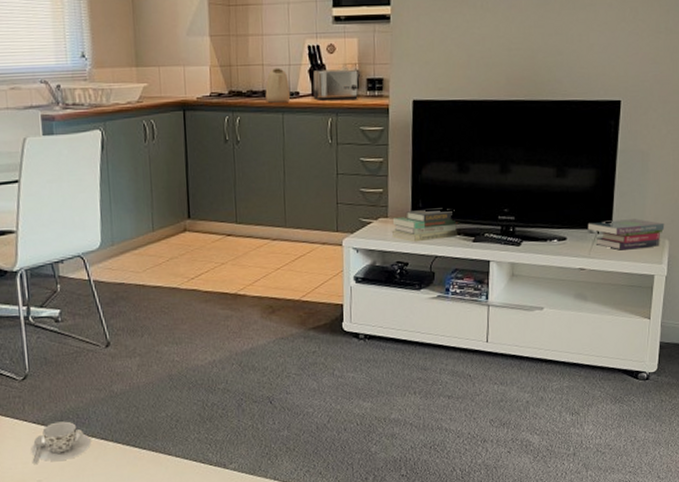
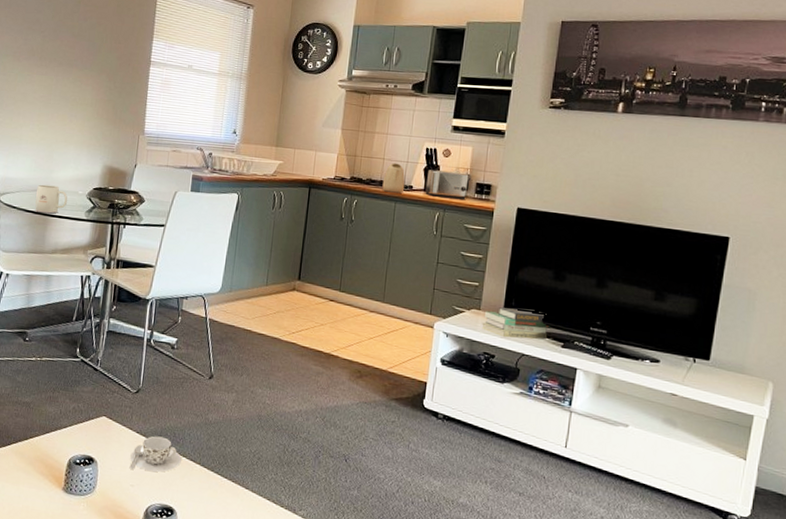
books: present [587,219,665,251] -> none [683,350,769,387]

